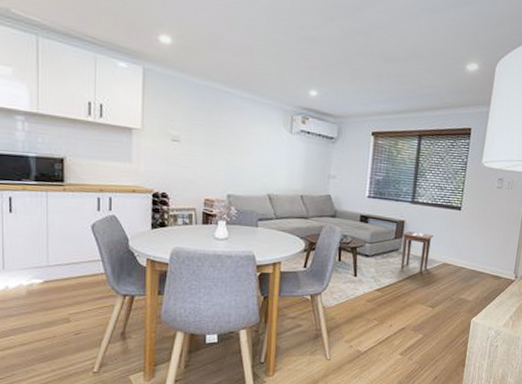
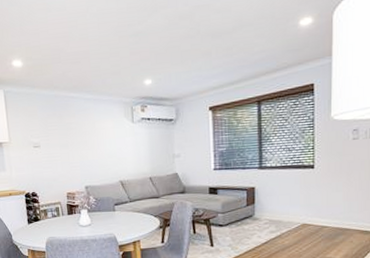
side table: present [400,231,434,273] -> none [253,196,288,236]

